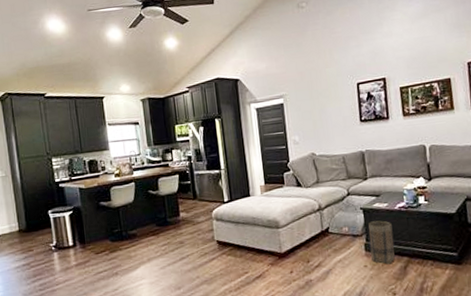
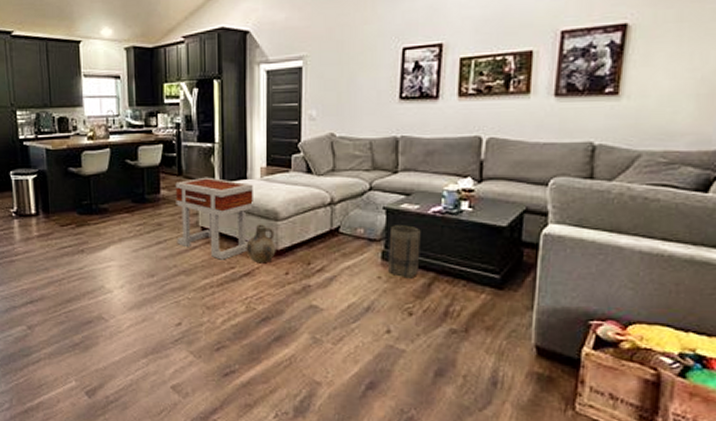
side table: none [192,198,258,267] -> present [175,177,253,260]
ceramic jug: none [255,232,281,266] -> present [246,224,276,262]

